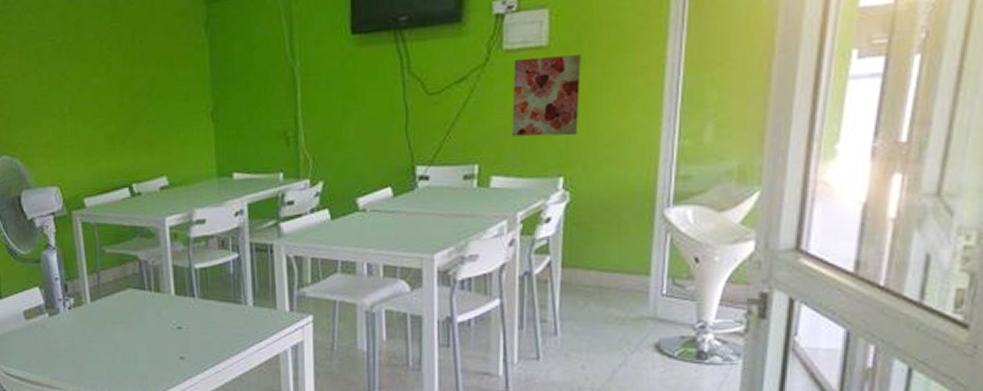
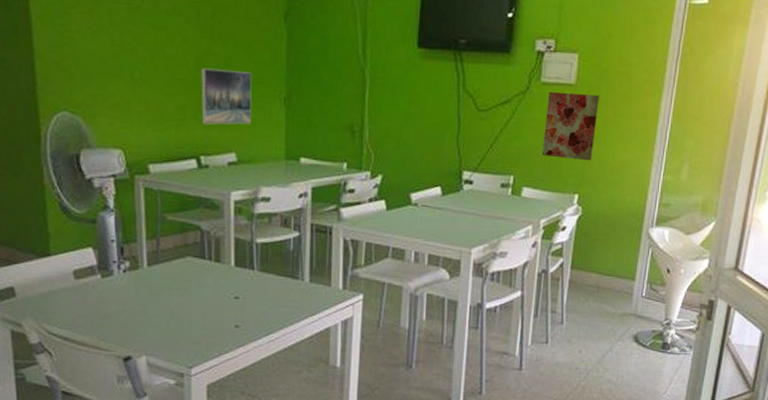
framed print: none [126,90,181,151] -> present [201,67,252,125]

